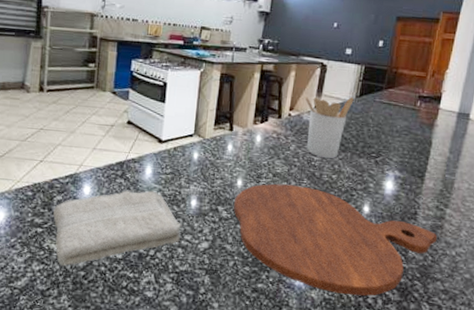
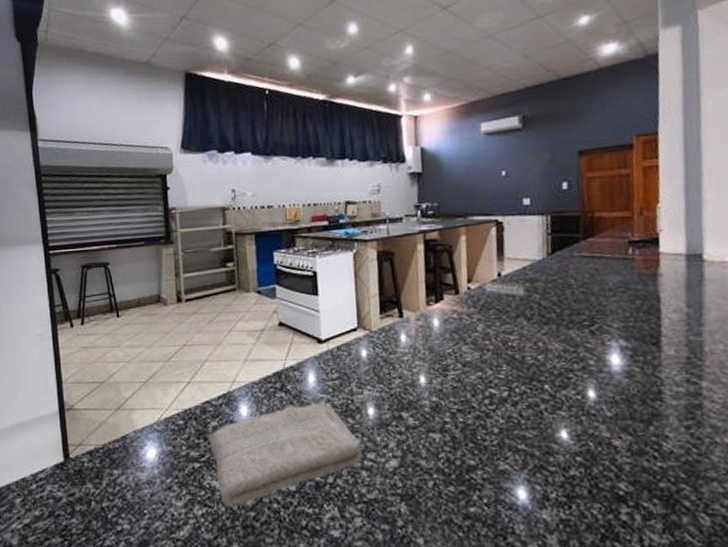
cutting board: present [234,183,438,296] -> none [420,374,699,512]
utensil holder: present [304,97,354,158] -> none [483,255,546,335]

